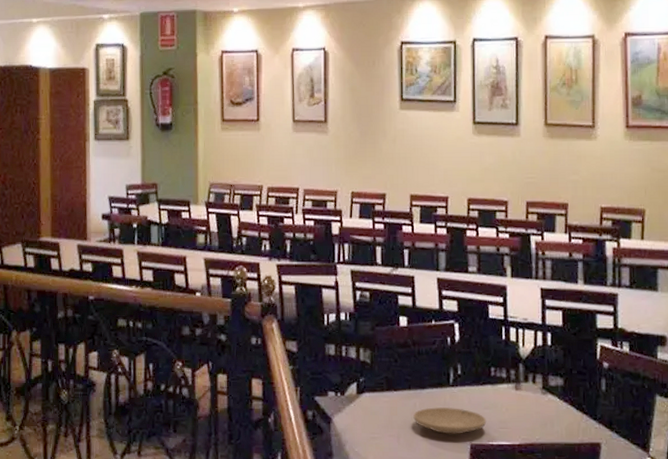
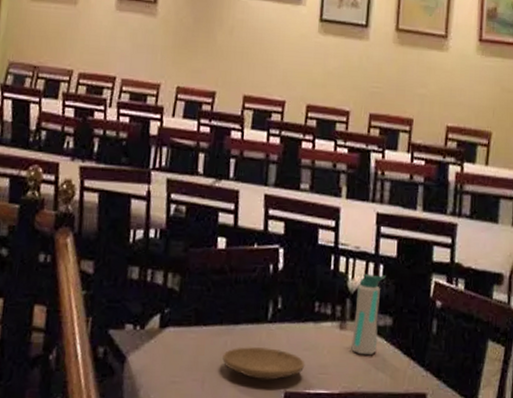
water bottle: none [527,342,554,412] -> present [351,274,386,356]

